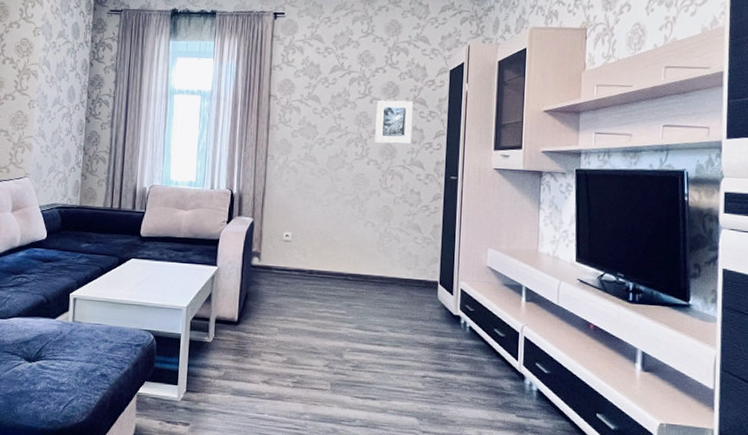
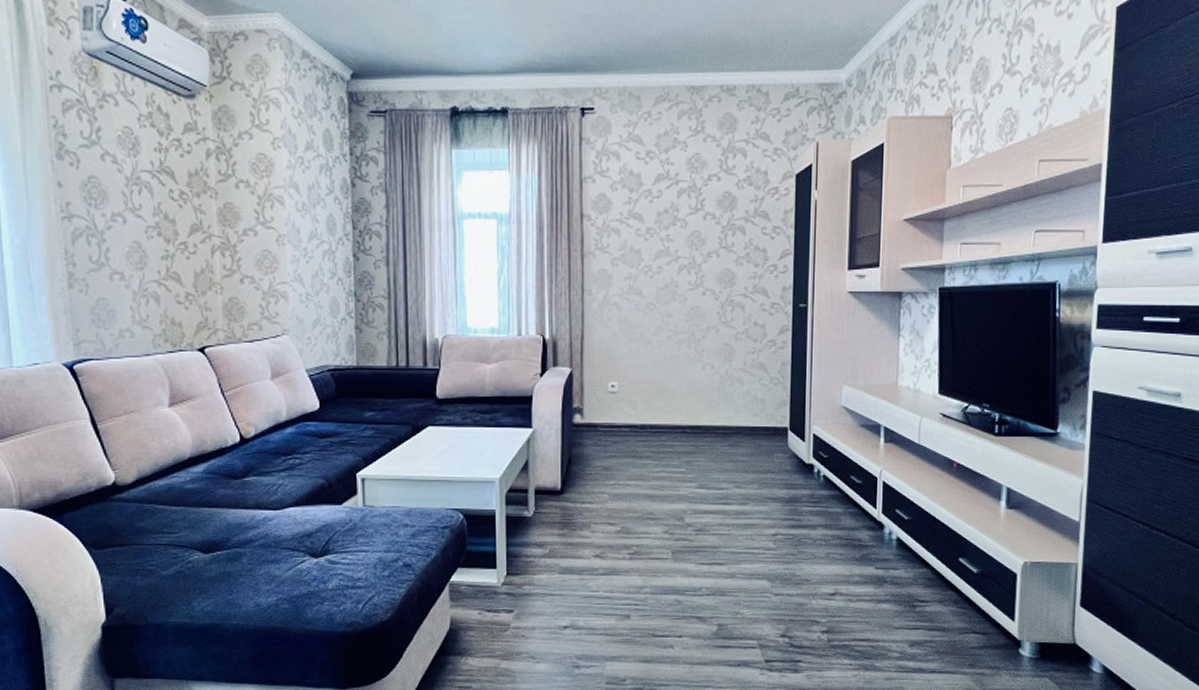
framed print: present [375,100,414,144] -> none [711,214,755,268]

